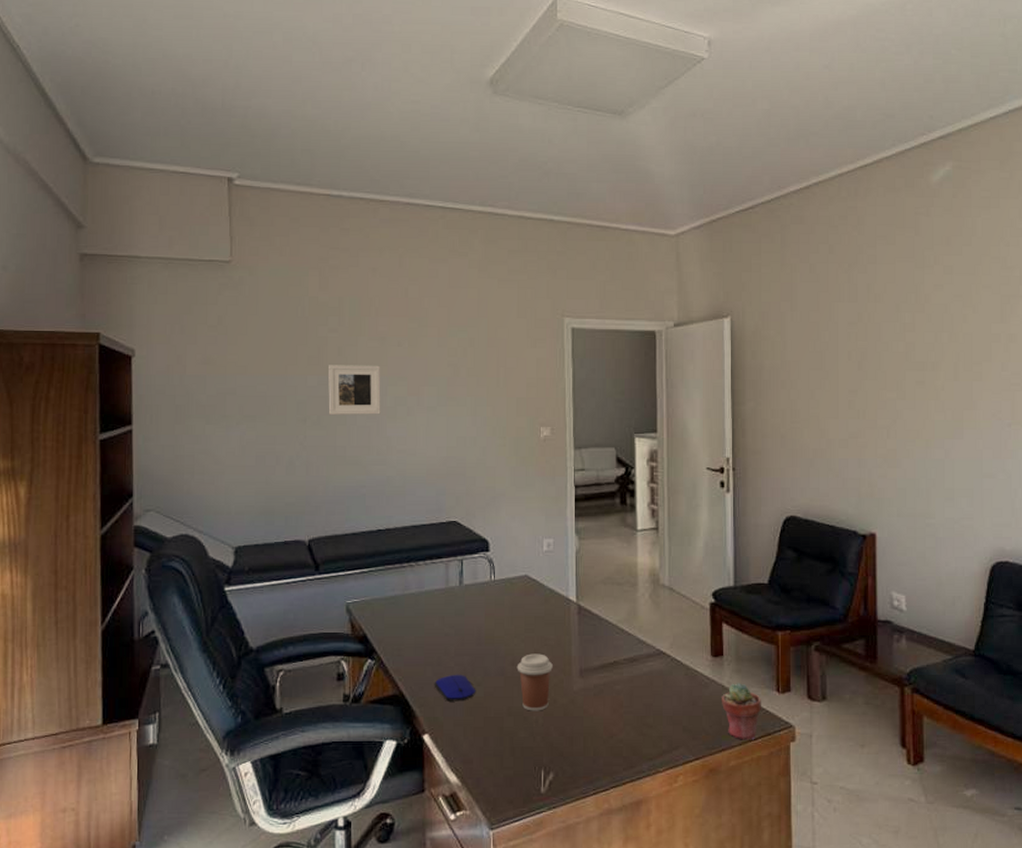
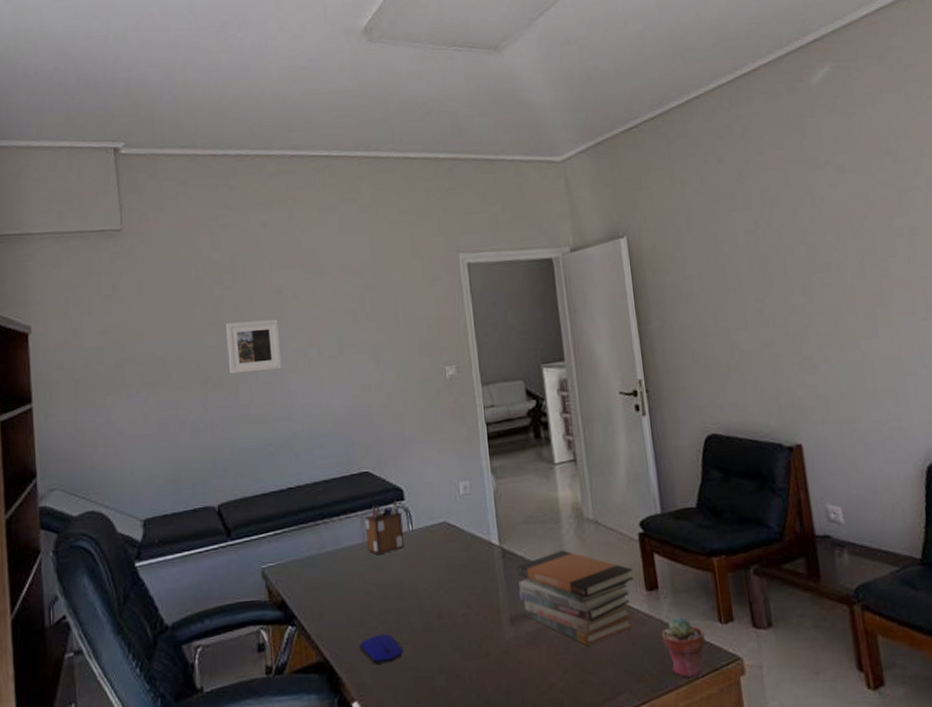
desk organizer: none [449,551,486,601] -> present [364,500,405,555]
coffee cup: present [517,653,553,711] -> none [444,604,482,667]
book stack: none [591,612,701,702] -> present [517,550,634,646]

